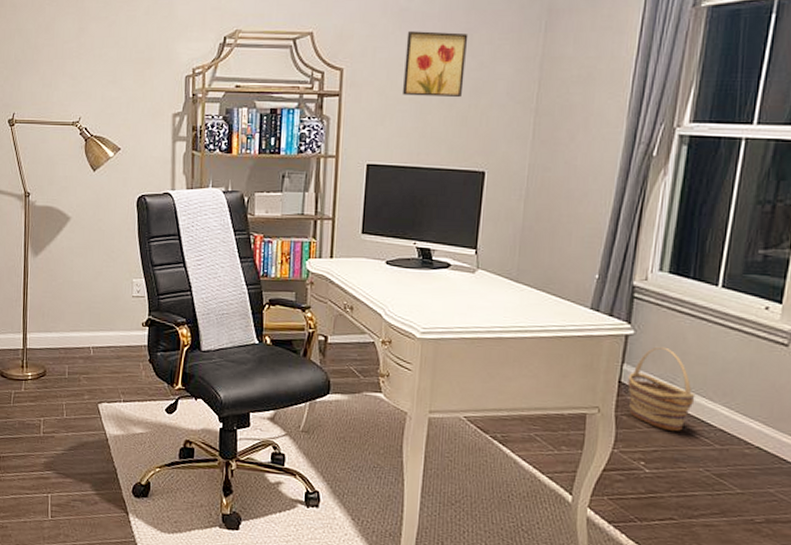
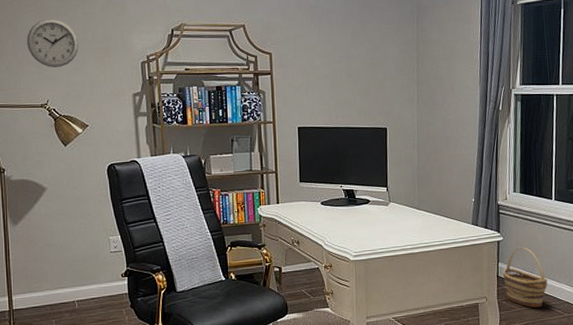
wall clock: none [62,22,118,81] -> present [26,18,79,68]
wall art: present [403,31,468,98] -> none [318,23,364,73]

